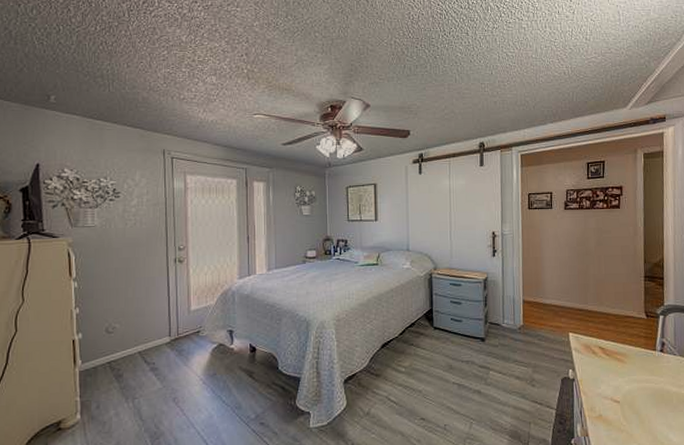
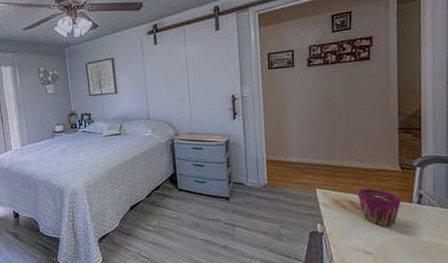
cup: none [607,334,646,374] -> present [357,188,401,226]

